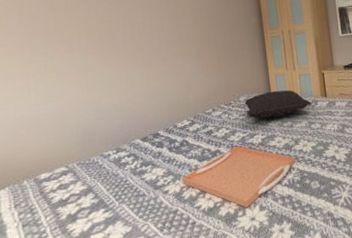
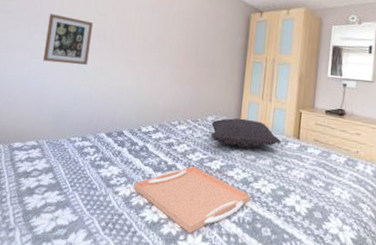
picture frame: none [45,31,103,83] -> present [43,13,94,65]

